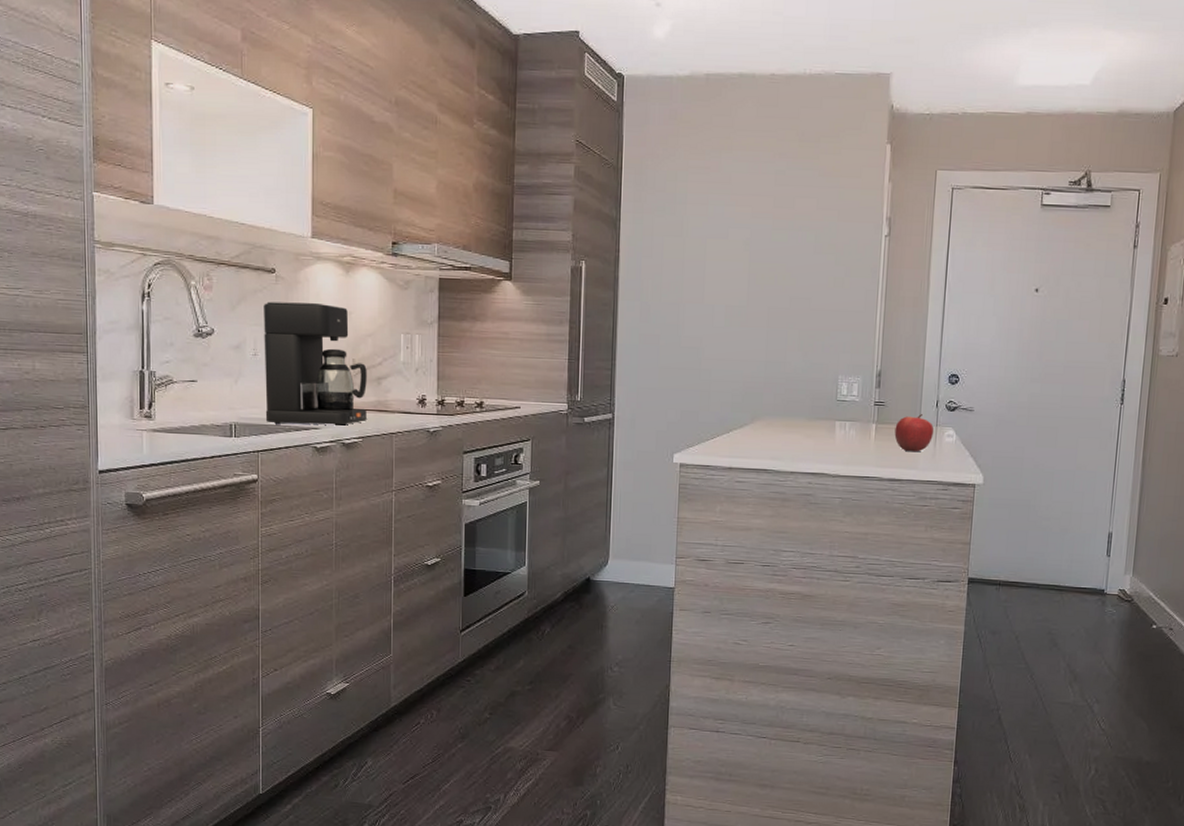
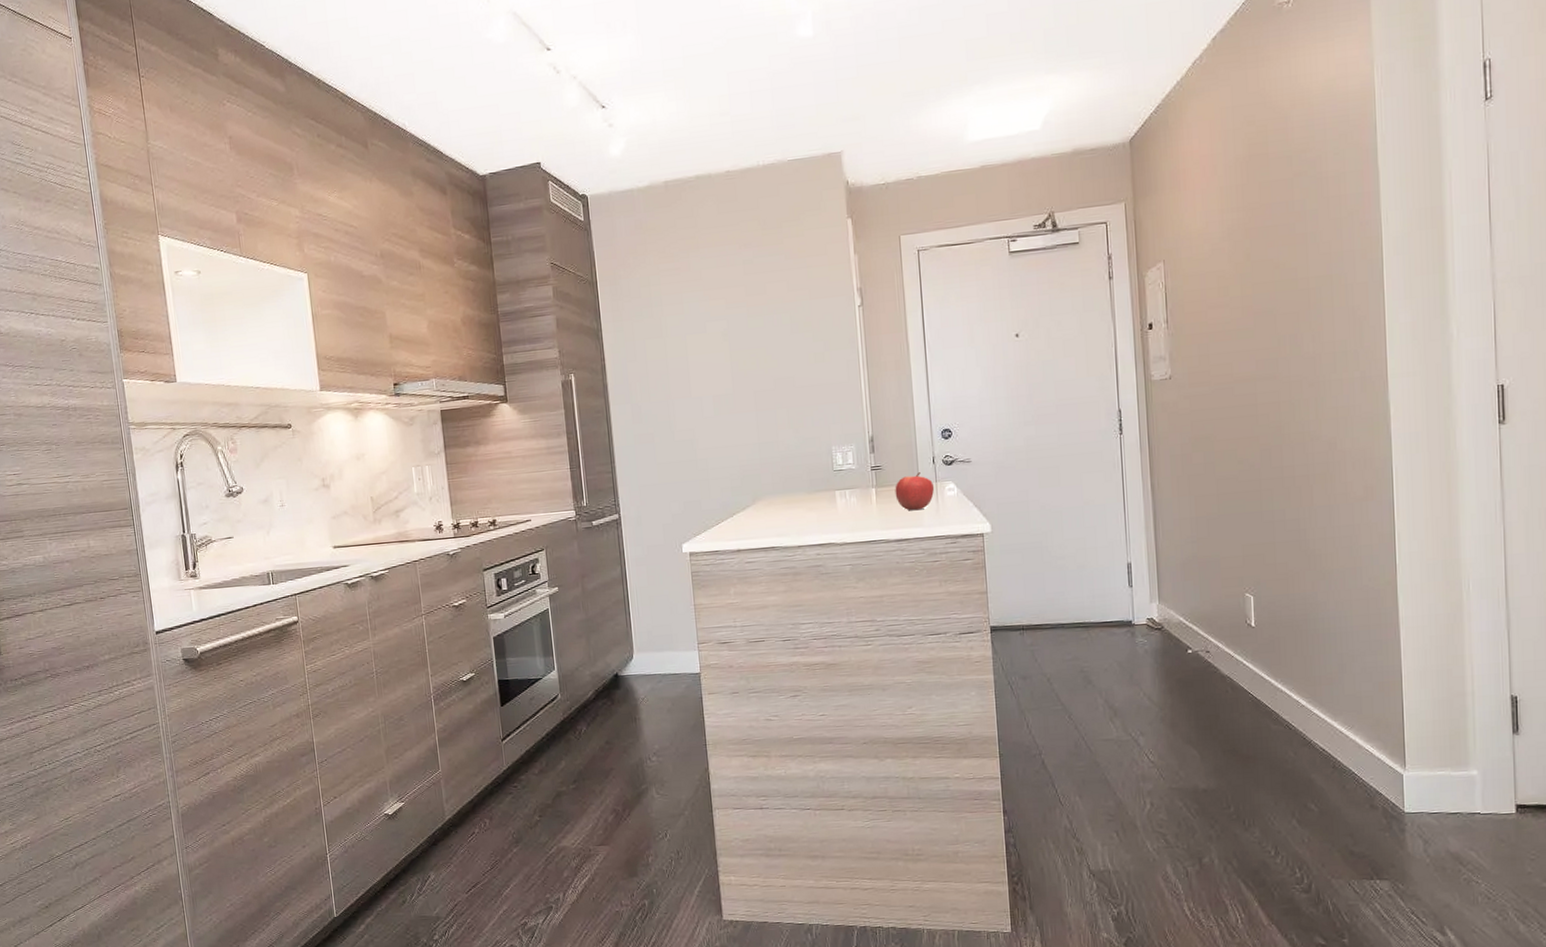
coffee maker: present [264,301,367,425] -> none [284,450,390,567]

